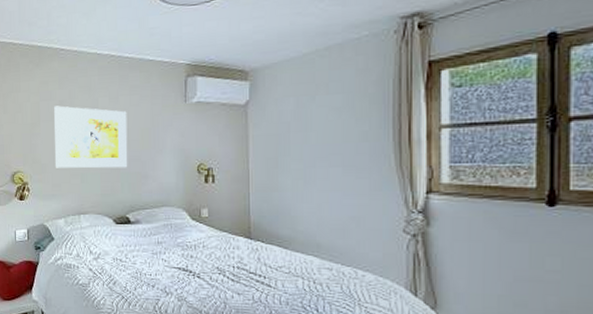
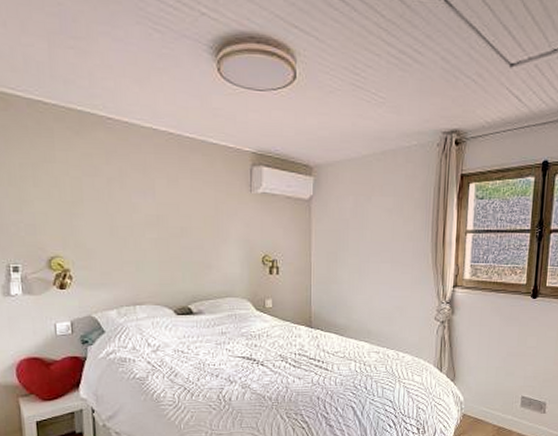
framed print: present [54,105,128,168] -> none [101,183,190,257]

